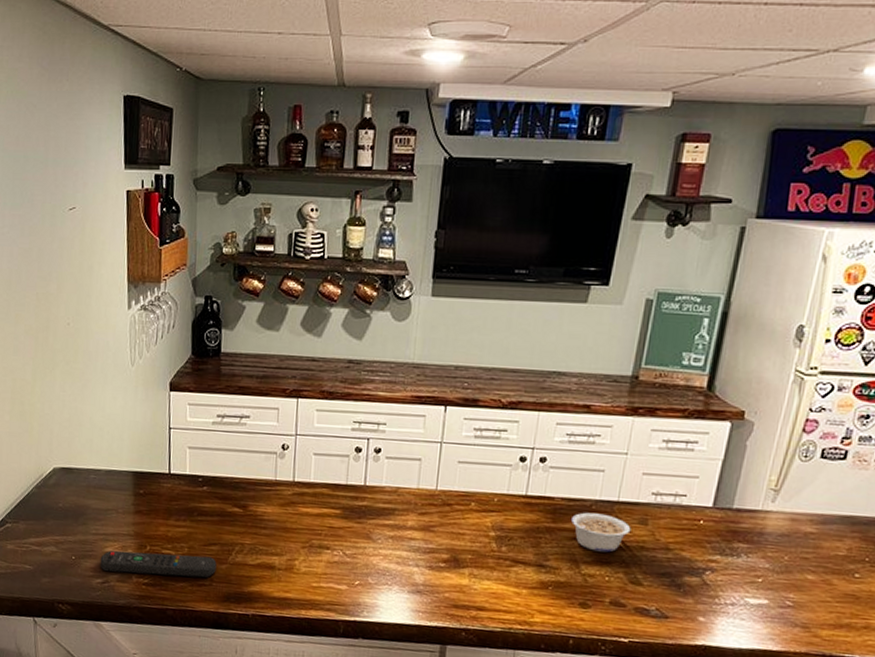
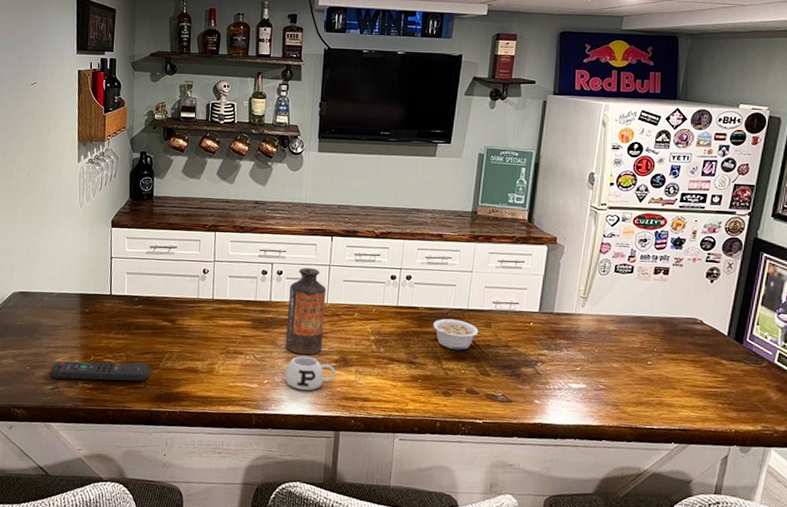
mug: none [380,553,445,596] -> present [284,355,336,391]
bottle: none [382,445,436,553] -> present [285,268,326,355]

